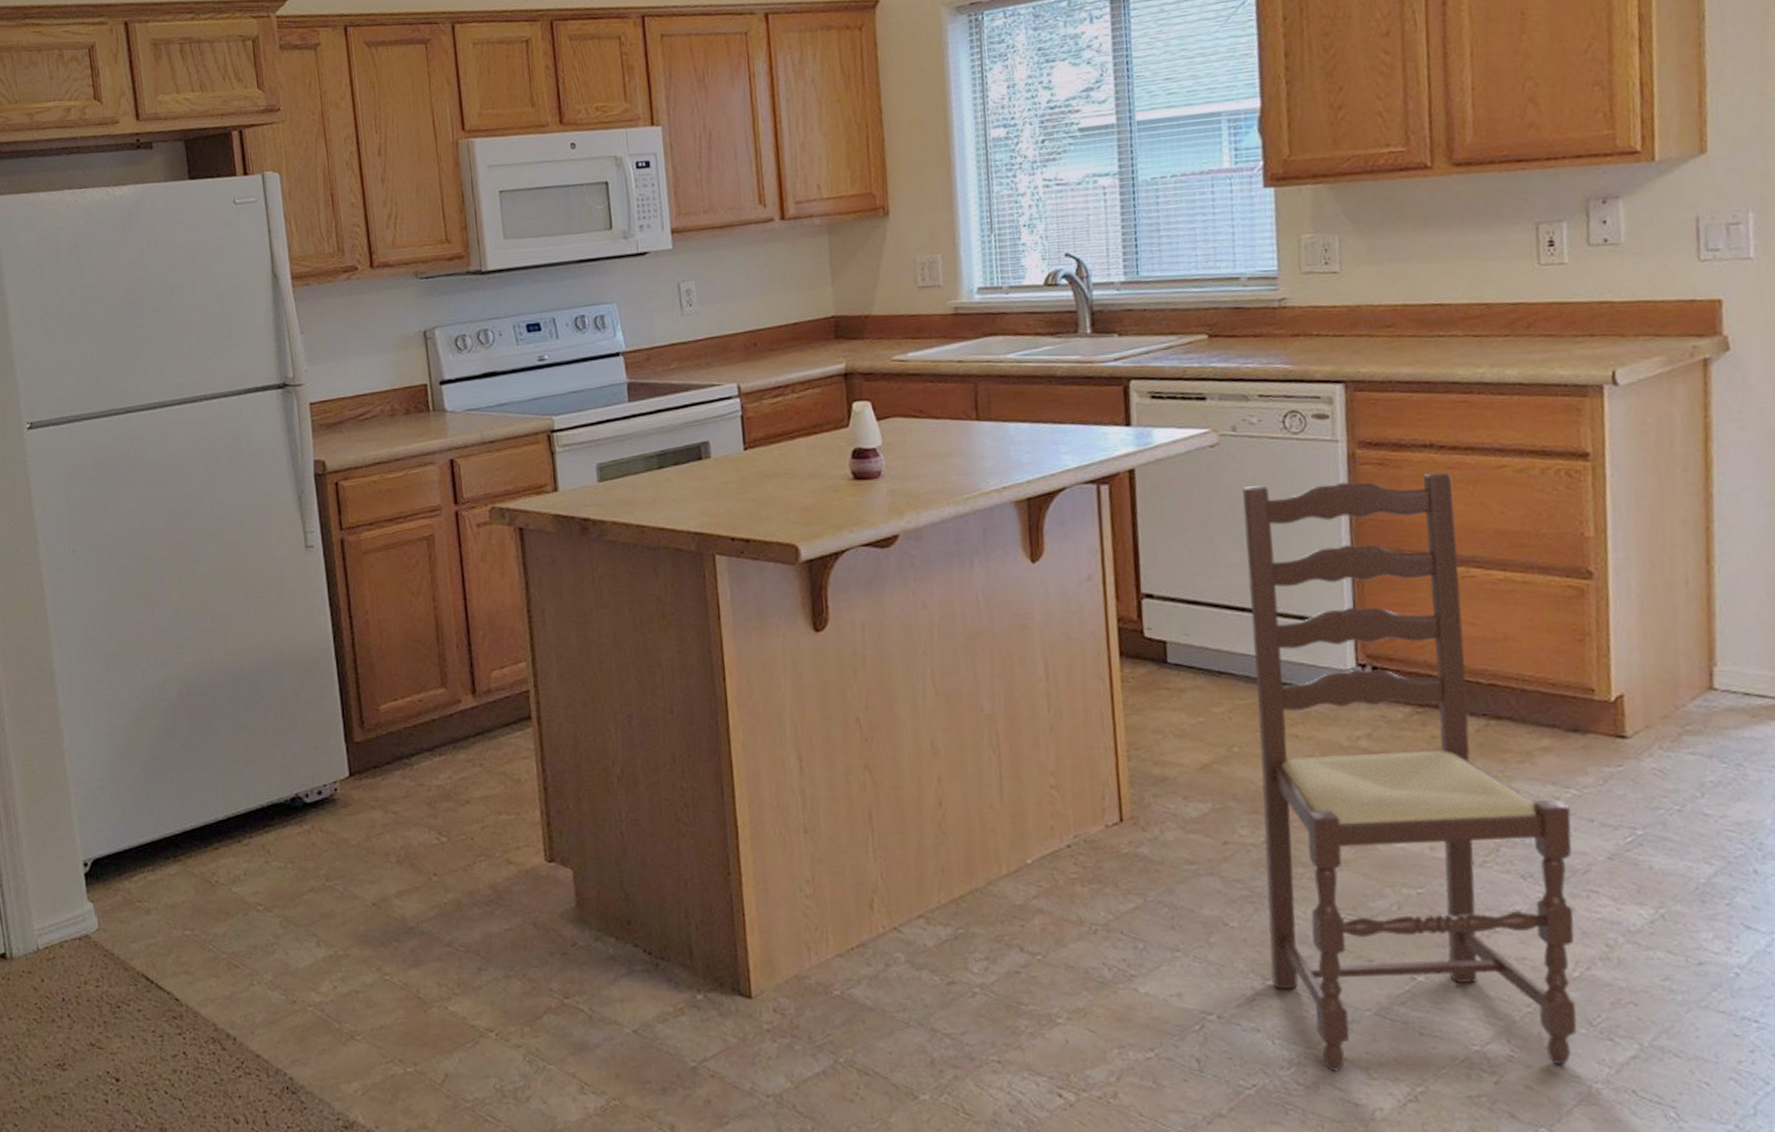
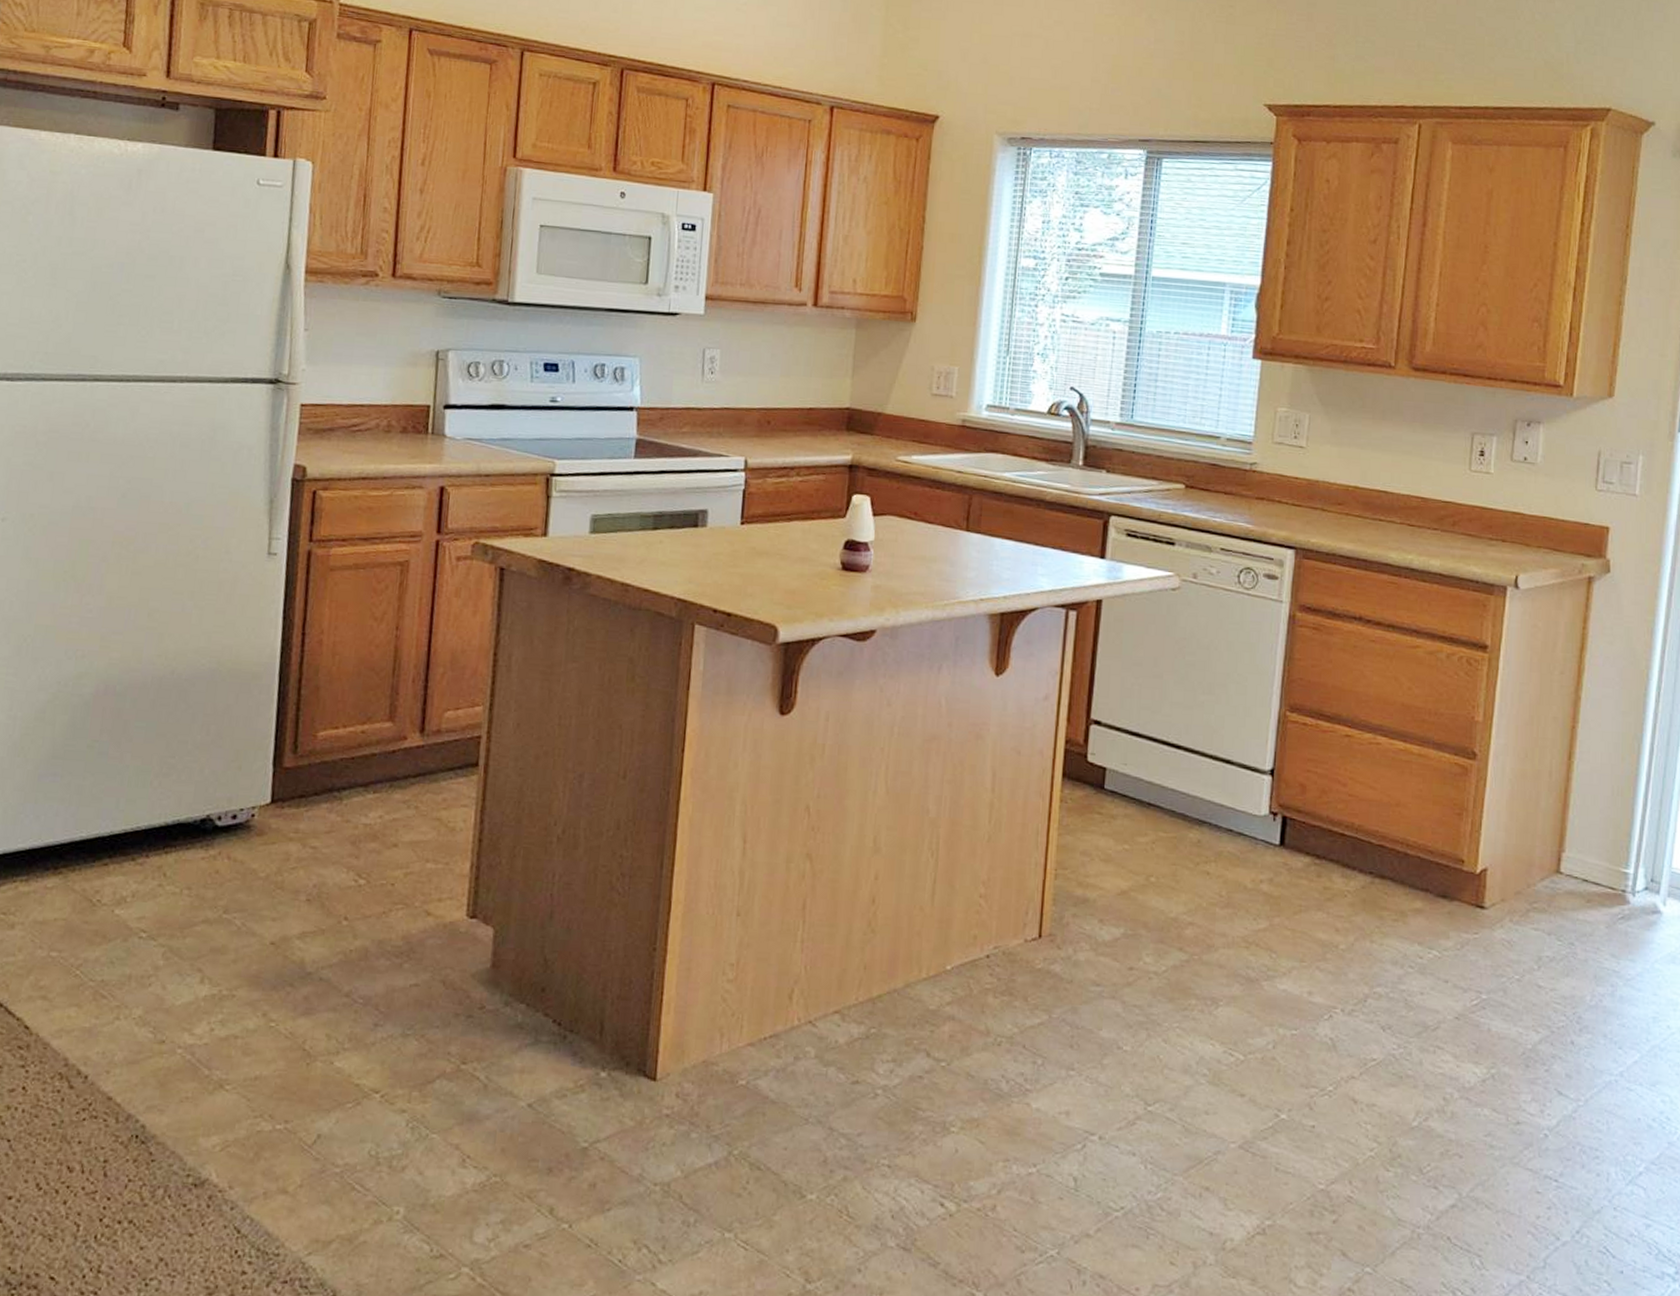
dining chair: present [1242,472,1577,1071] -> none [1153,632,1430,1209]

